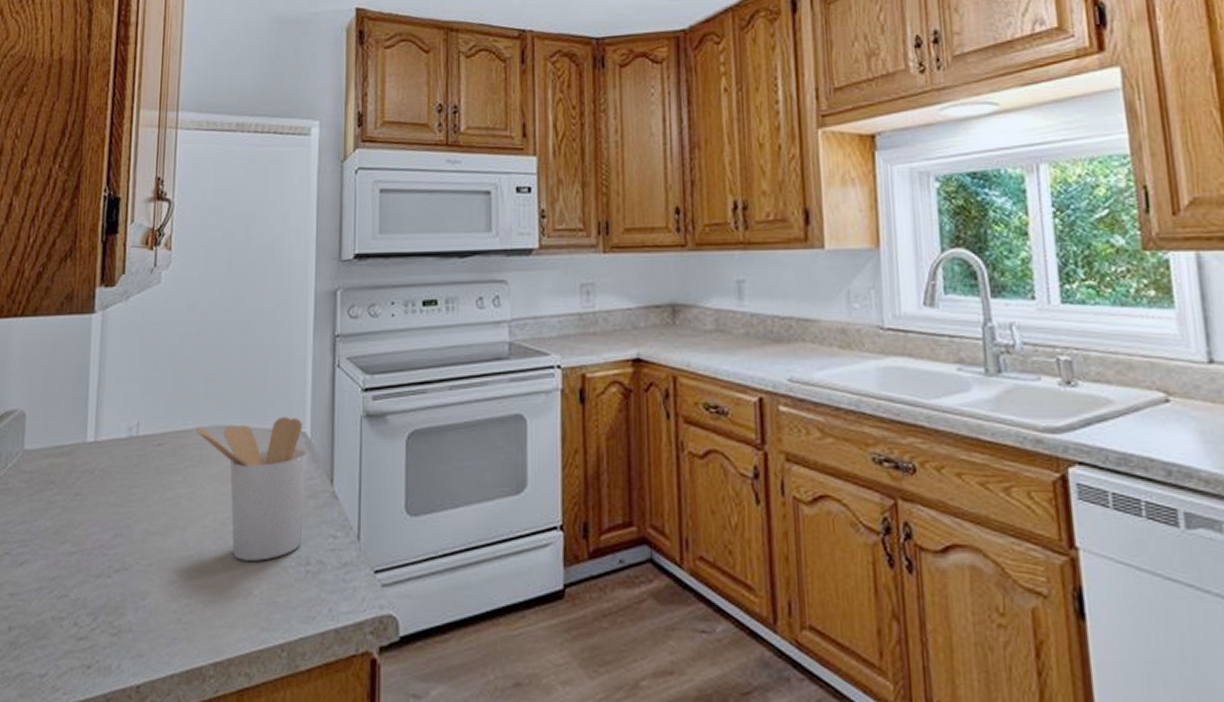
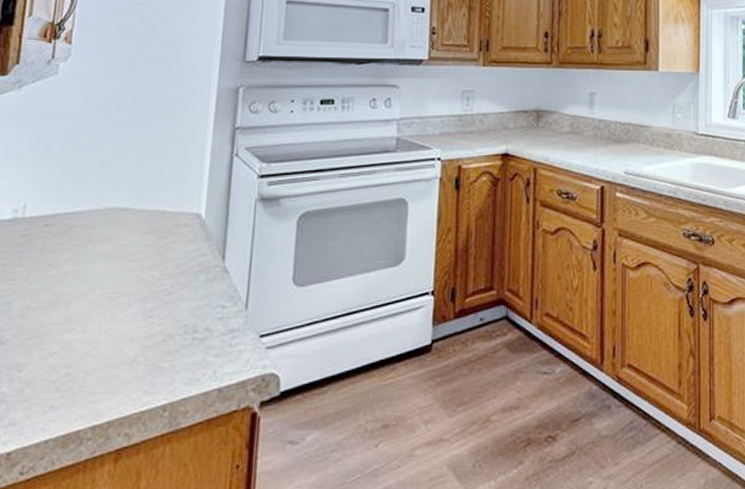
utensil holder: present [196,416,310,561] -> none [87,200,203,331]

